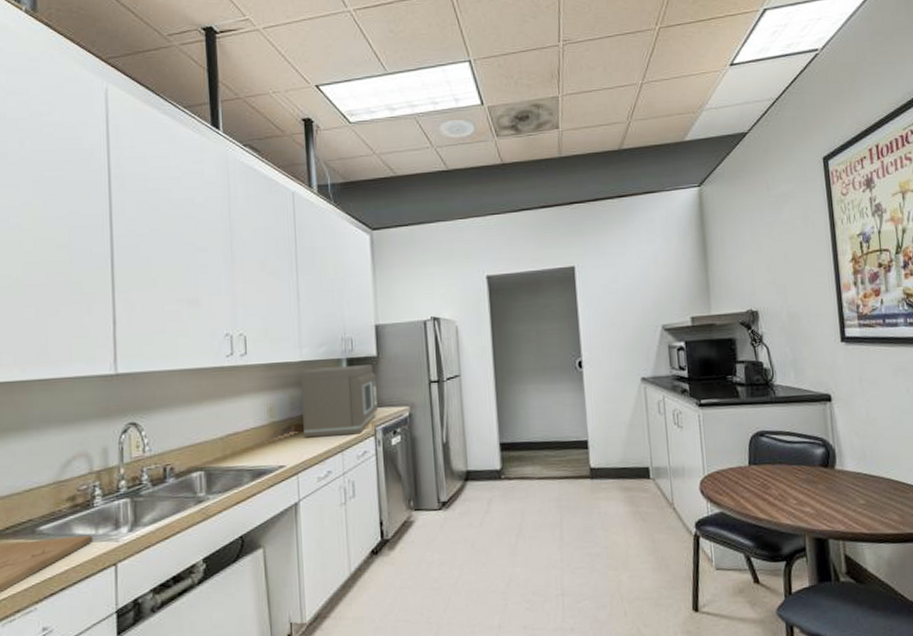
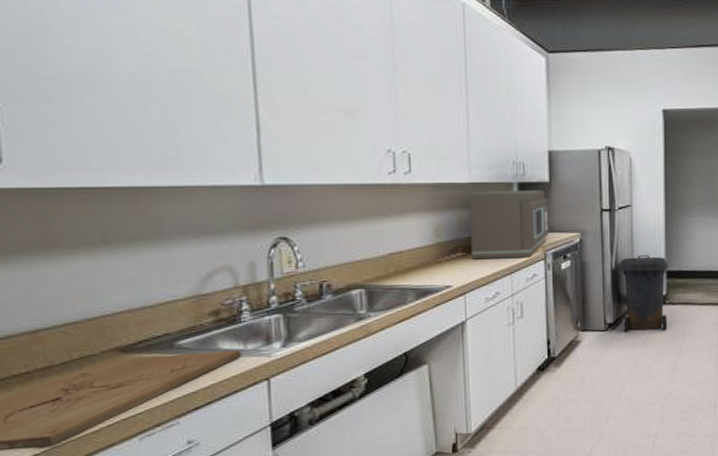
recycling bin: none [452,427,505,510] -> present [621,255,669,331]

